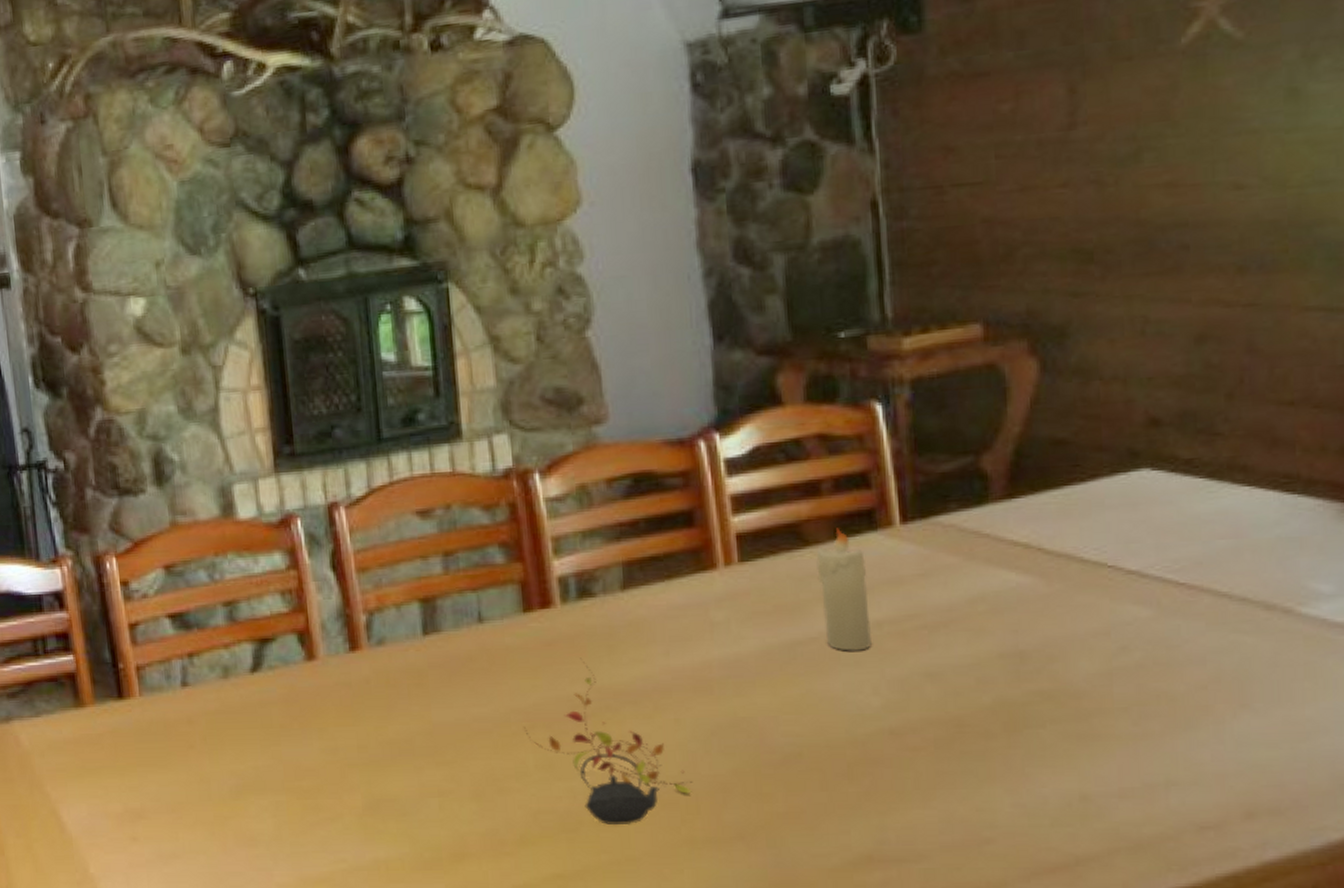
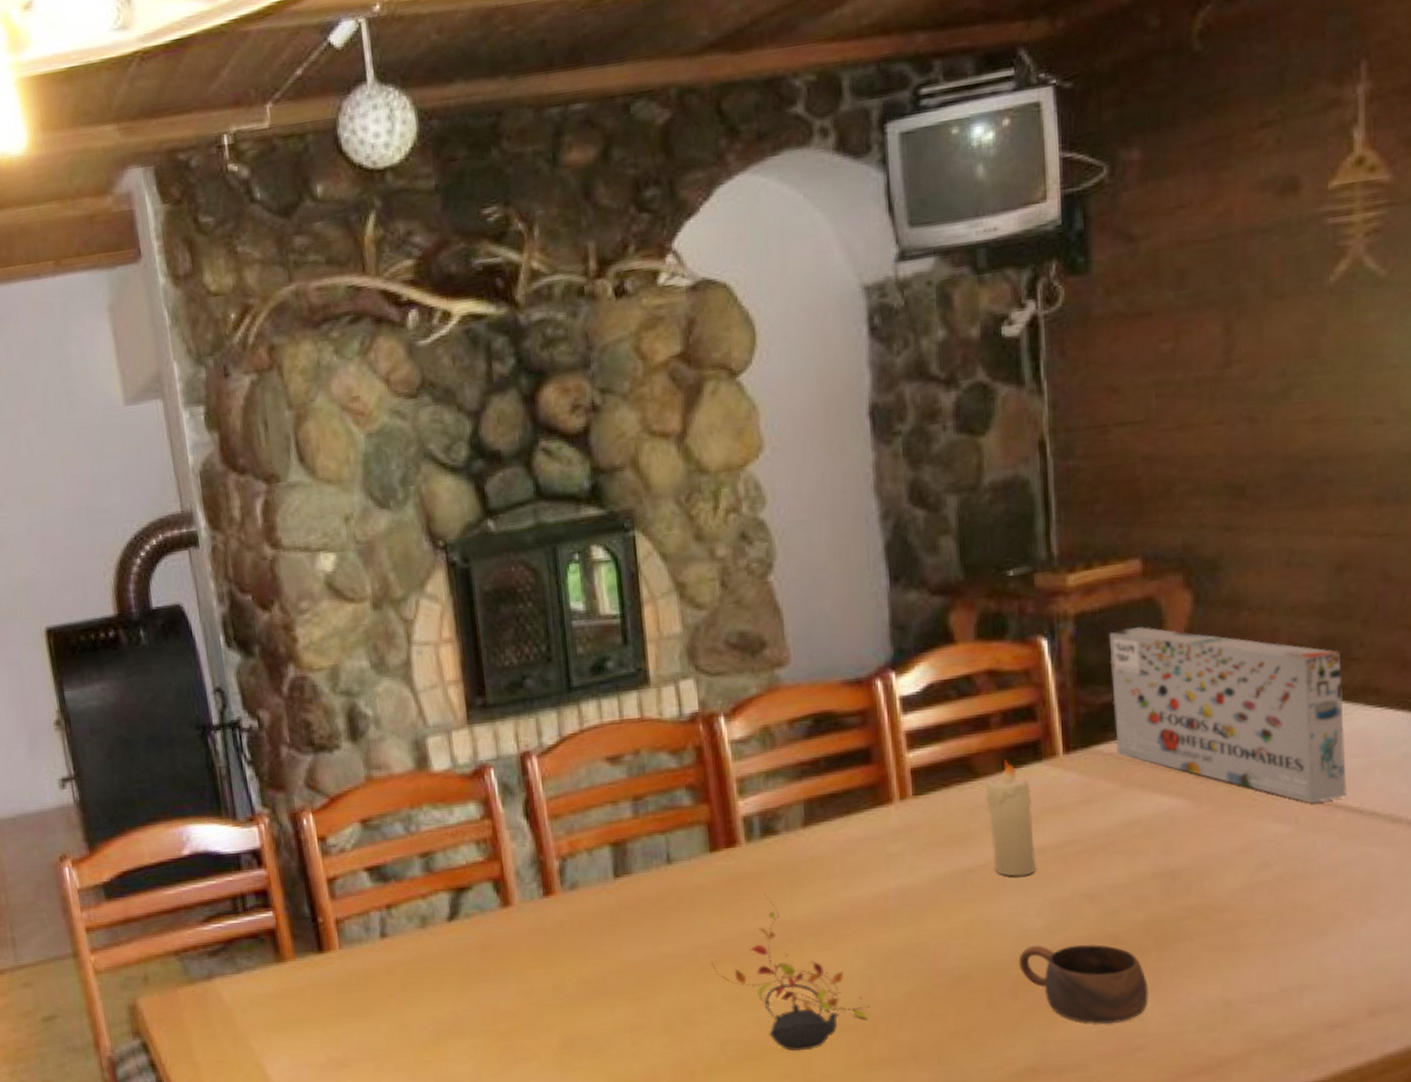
cup: none [853,724,998,812] -> present [1018,944,1150,1024]
board game: none [948,393,1214,586] -> present [1108,626,1347,804]

